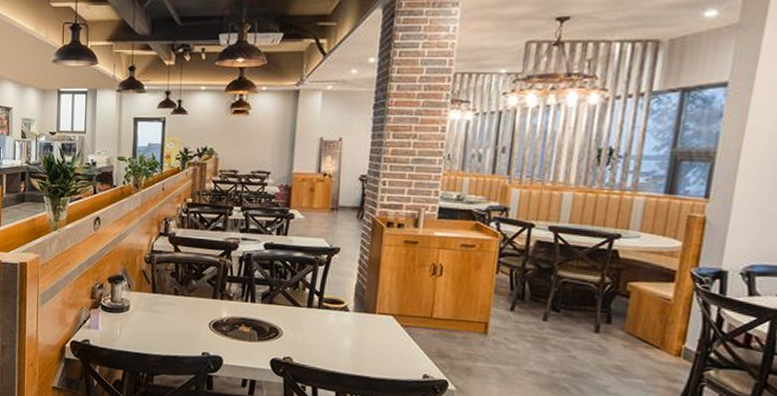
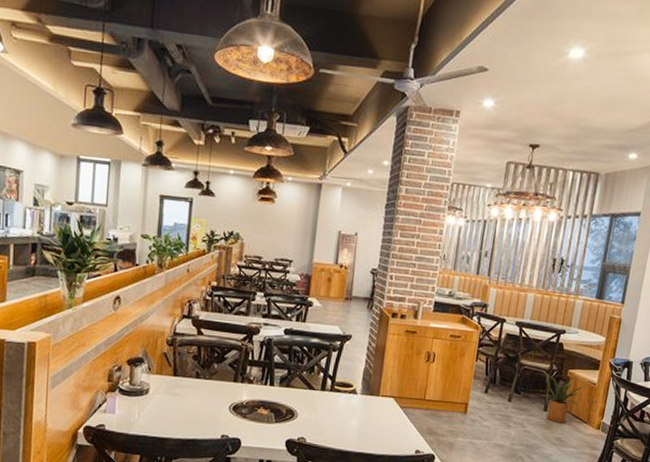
house plant: none [589,286,659,347] -> present [541,373,588,423]

